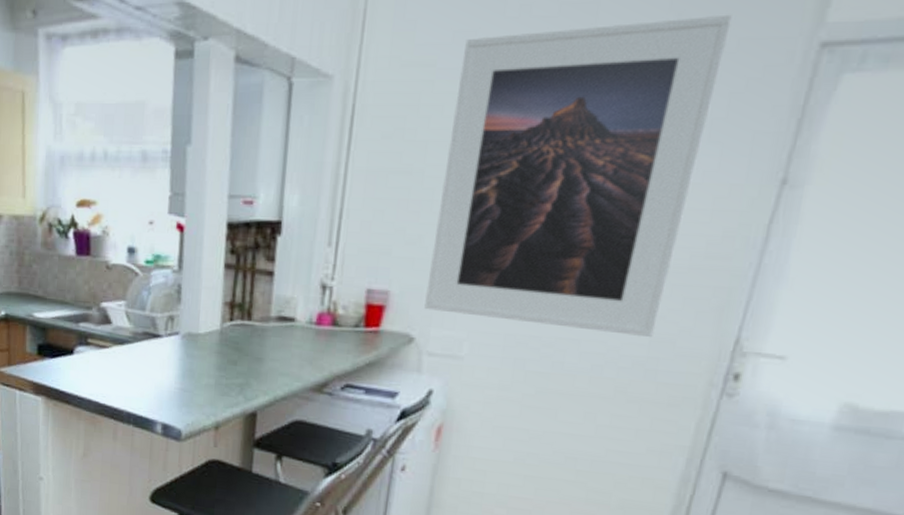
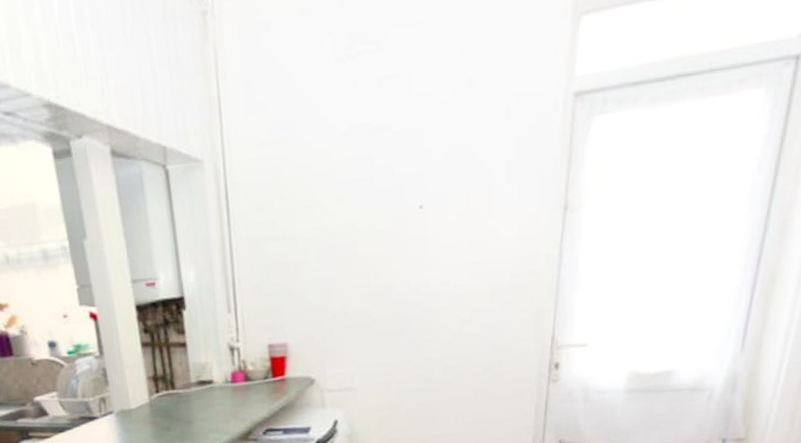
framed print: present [424,14,732,337] -> none [309,75,509,354]

